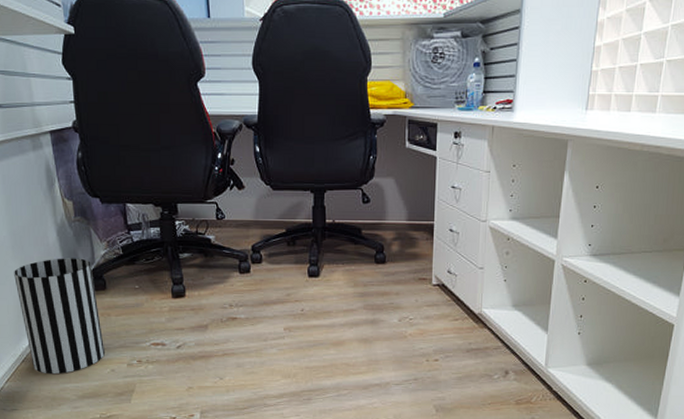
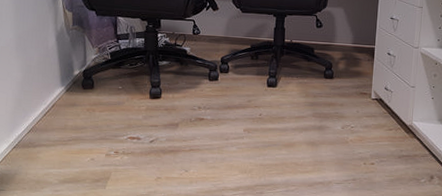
wastebasket: present [14,258,106,374] -> none [15,59,88,160]

